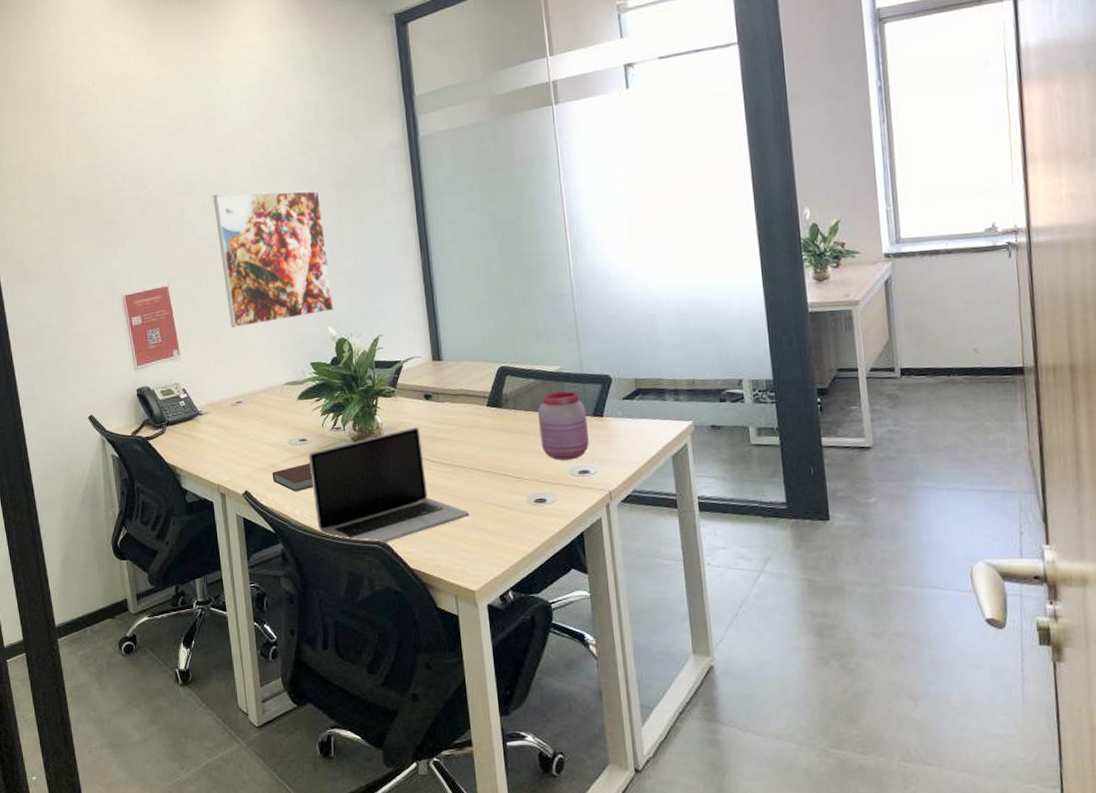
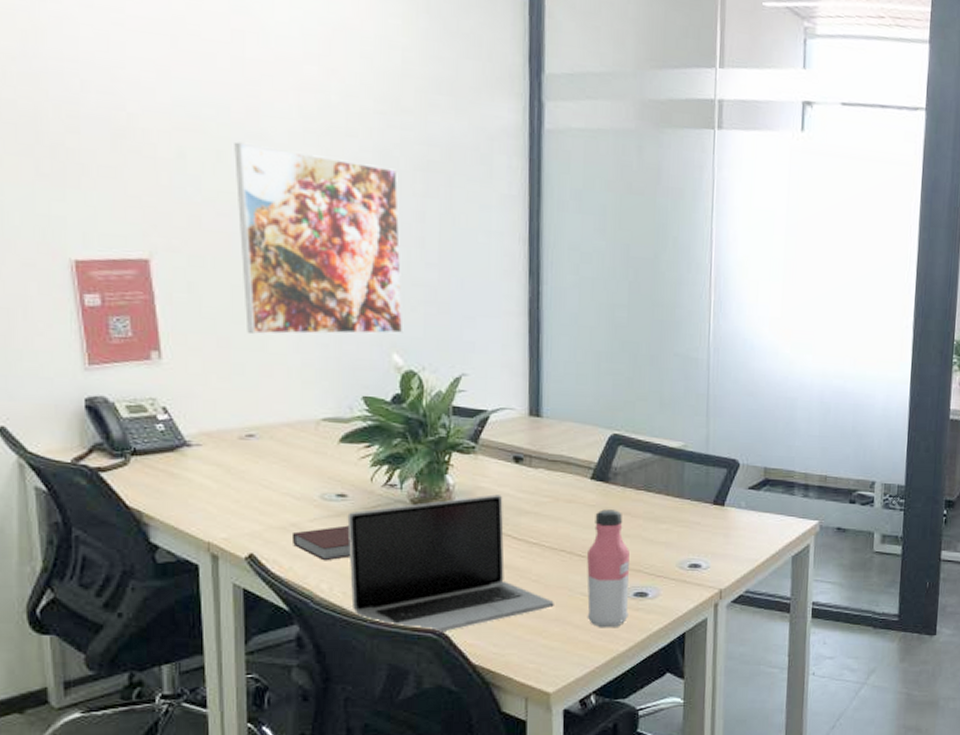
water bottle: none [491,430,532,532] -> present [587,509,630,628]
jar: present [538,391,589,460] -> none [649,472,706,551]

